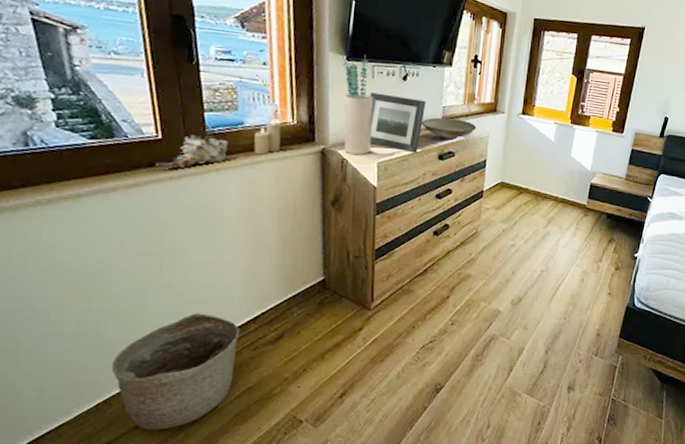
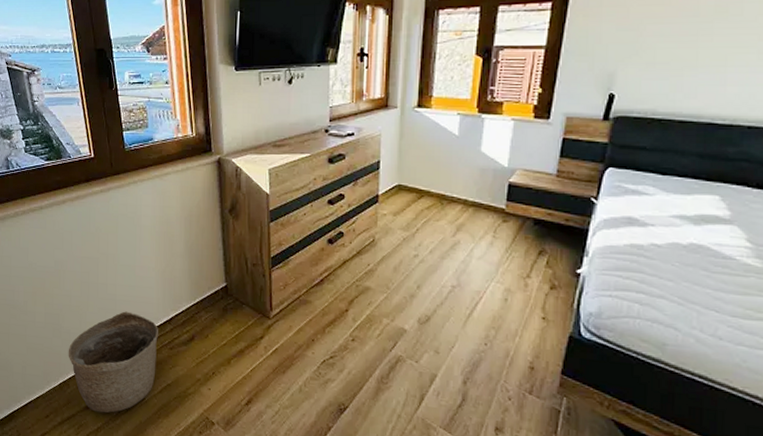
seashell: present [155,134,228,169] -> none [90,152,143,183]
candle: present [254,118,282,155] -> none [162,132,184,167]
vase: present [342,54,373,156] -> none [232,62,262,163]
picture frame: present [370,92,426,154] -> none [258,99,312,158]
decorative bowl: present [421,117,477,140] -> none [309,119,367,141]

